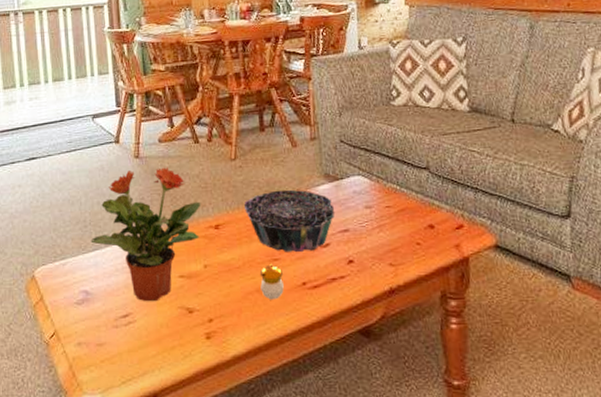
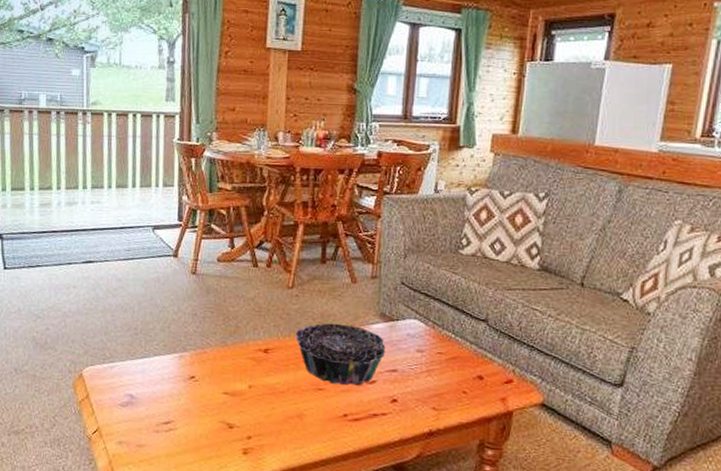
potted plant: present [90,167,201,302] -> none [140,286,253,413]
candle: present [260,264,284,300] -> none [302,393,325,427]

